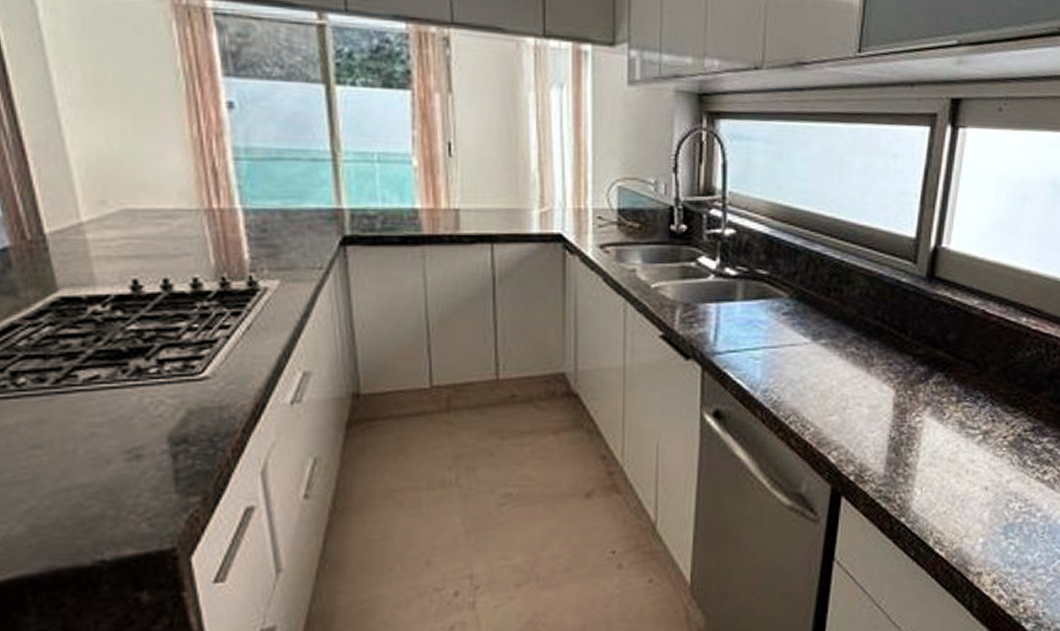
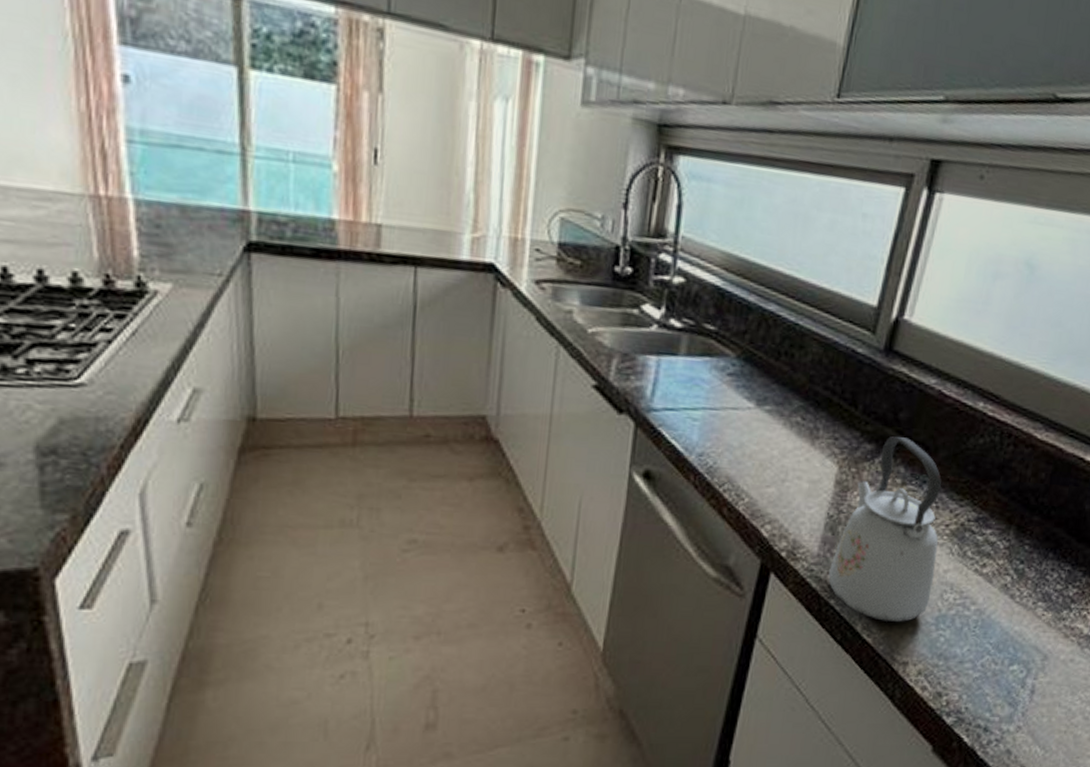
kettle: none [897,357,998,535] -> present [828,436,942,623]

